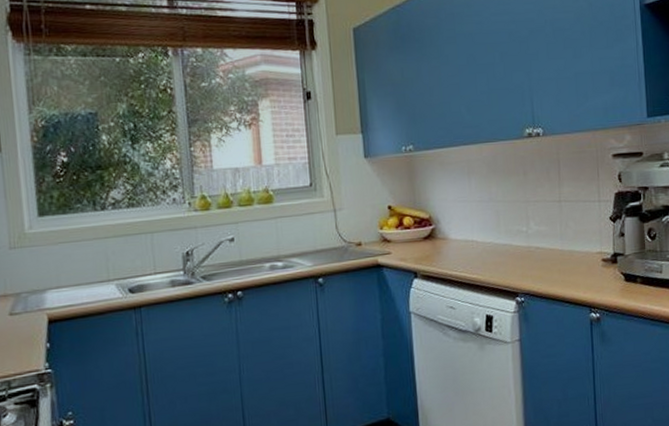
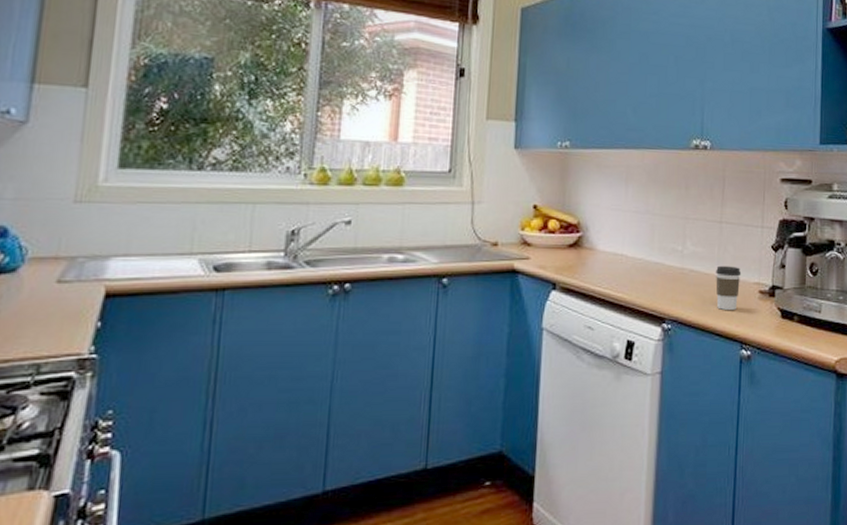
coffee cup: none [560,239,584,280] -> present [715,265,742,310]

